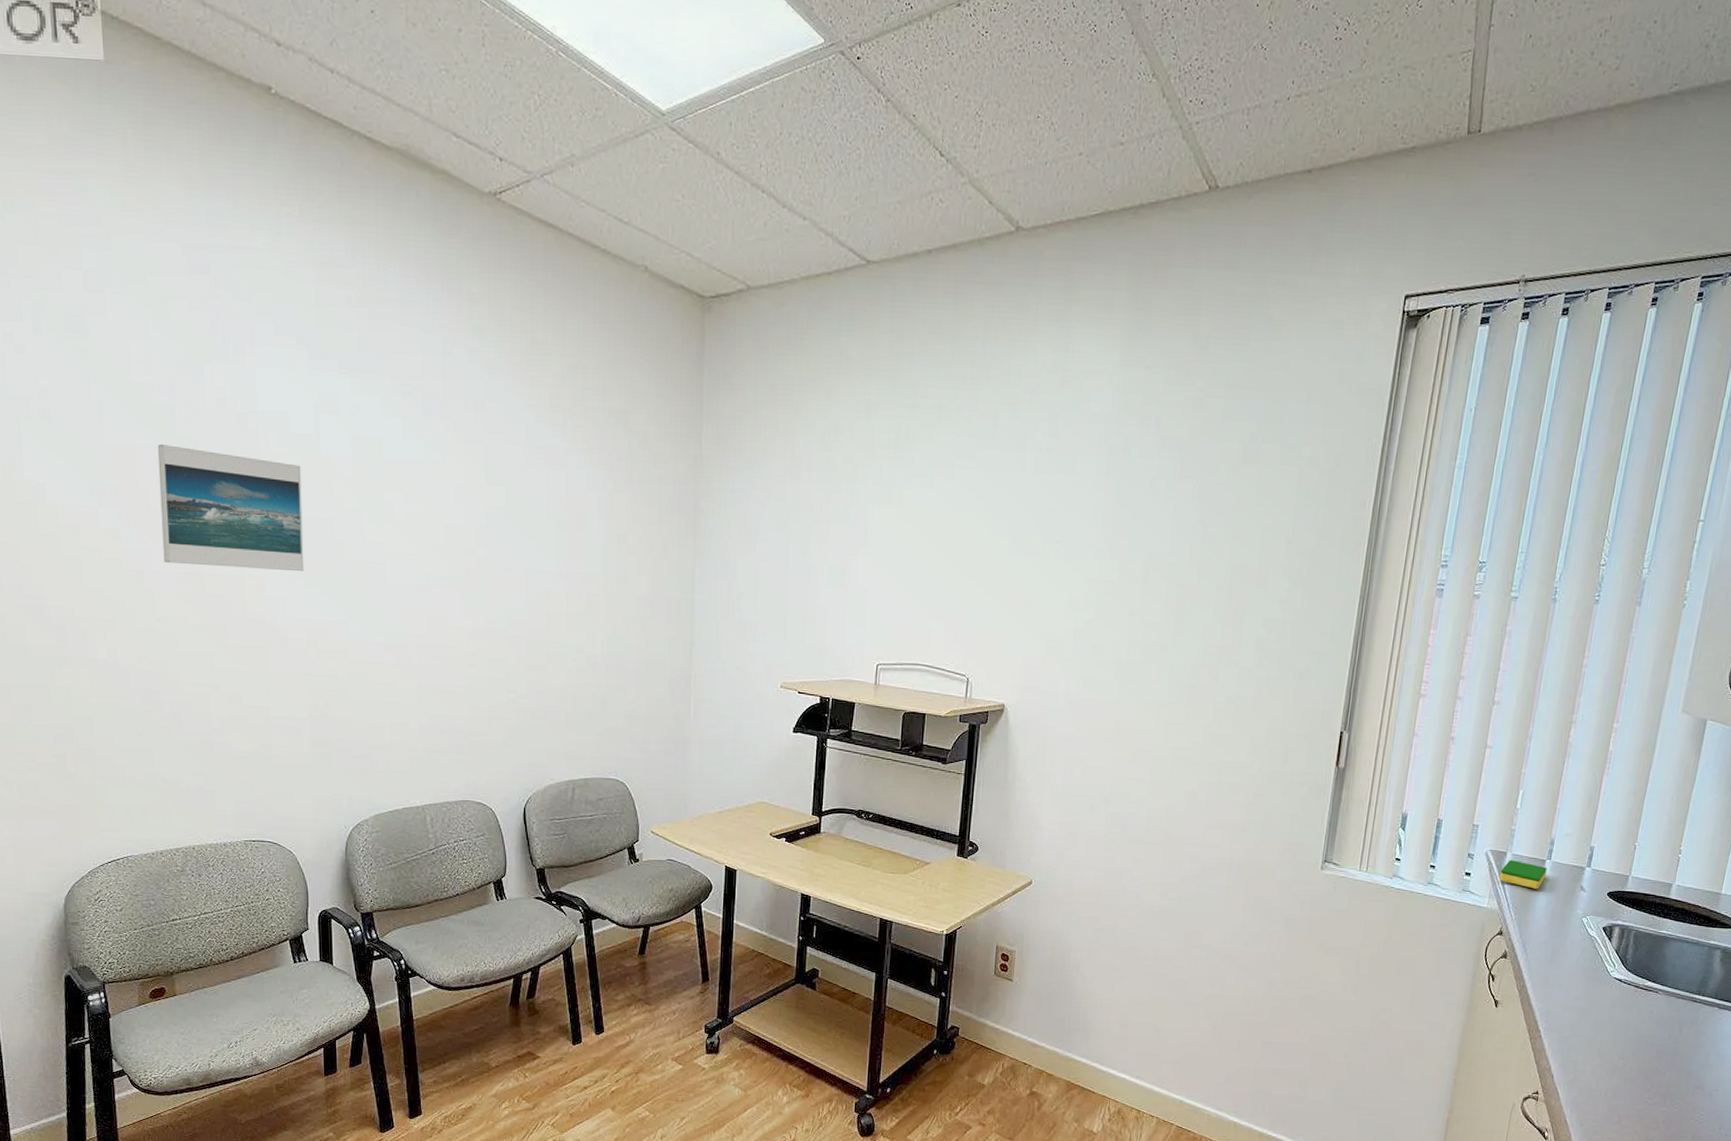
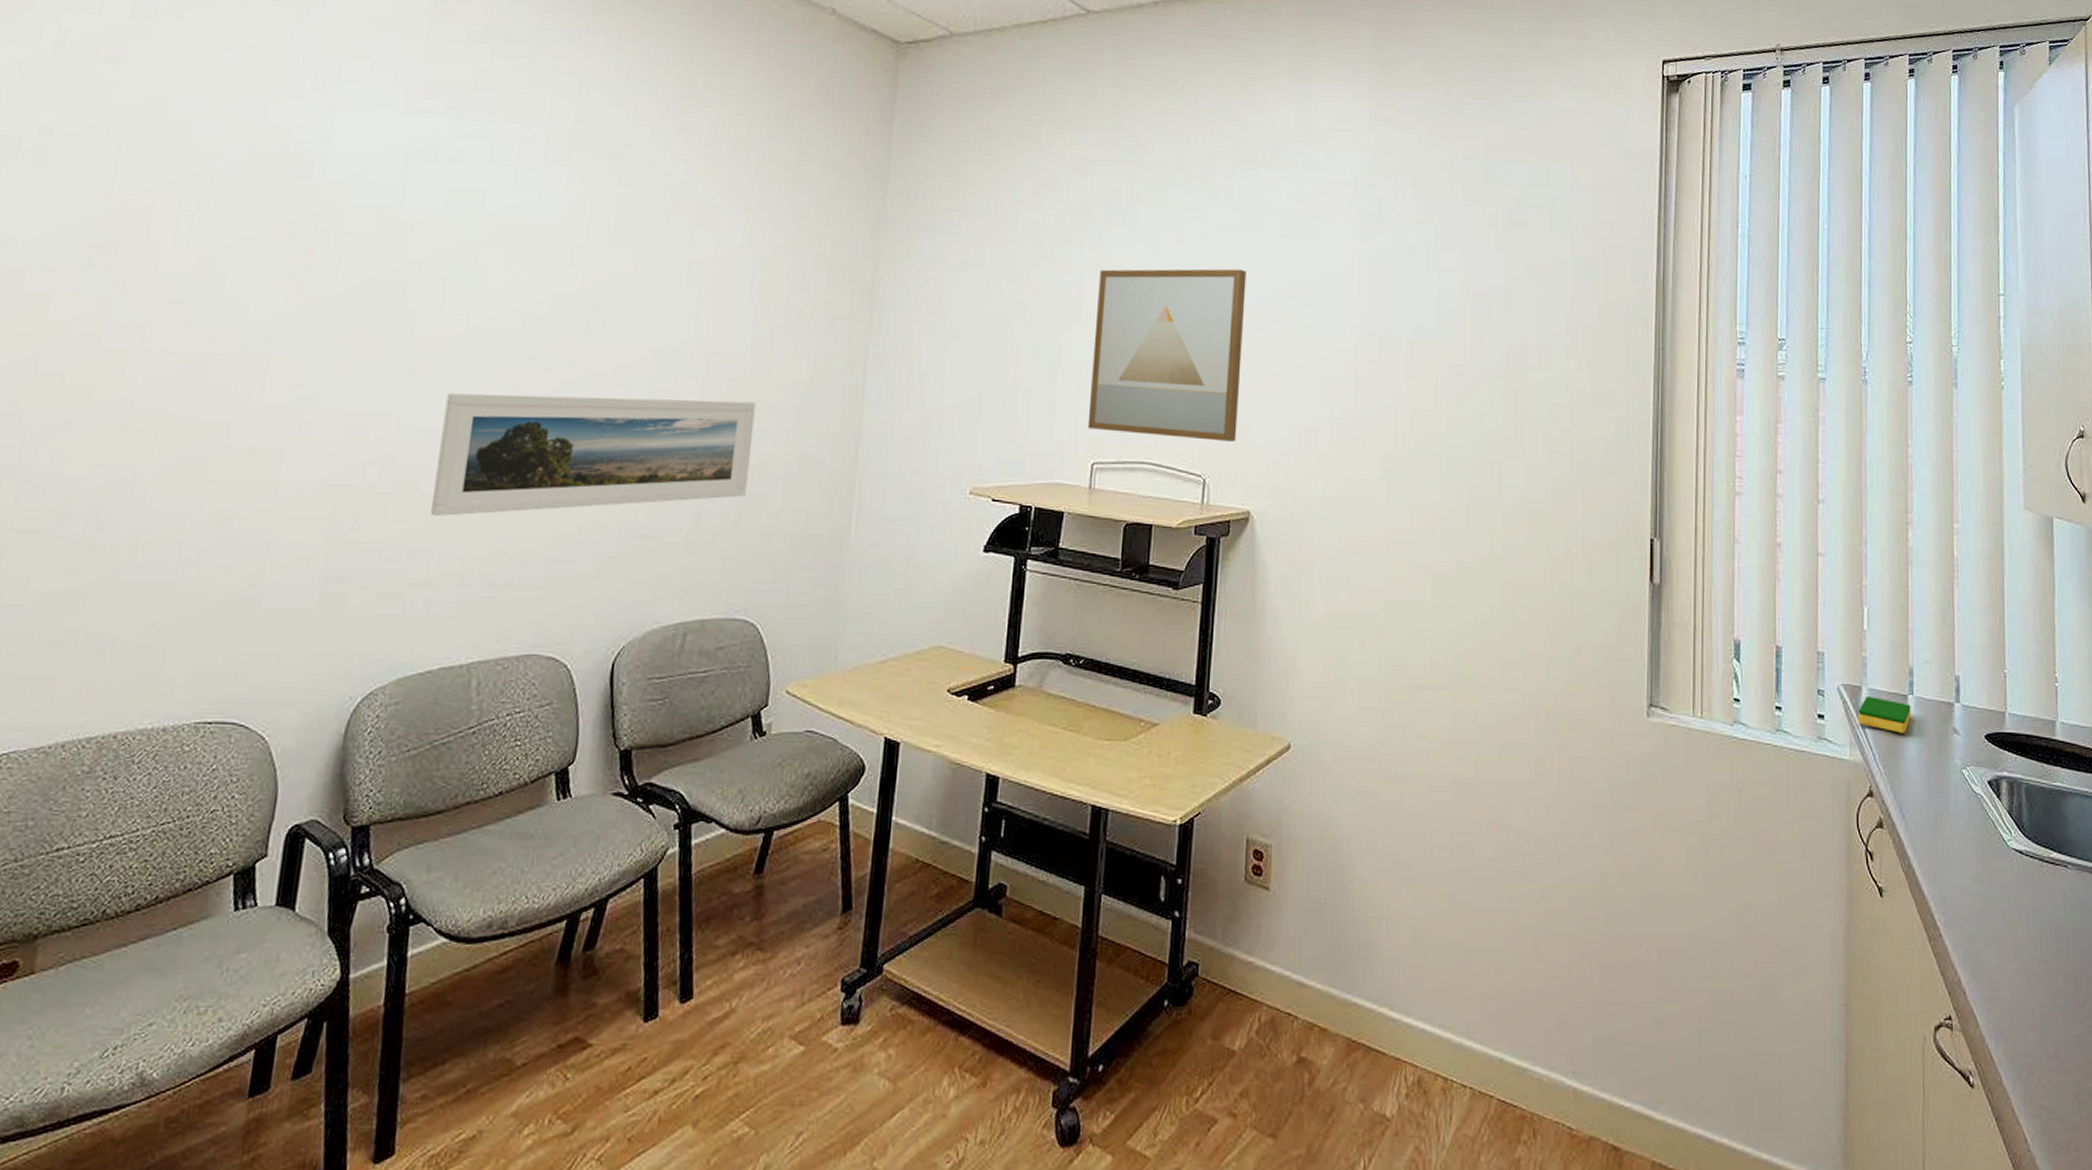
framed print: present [157,444,305,571] -> none [161,194,374,350]
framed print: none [377,605,610,699] -> present [431,393,756,516]
wall art: none [873,501,1006,648] -> present [1087,268,1247,442]

